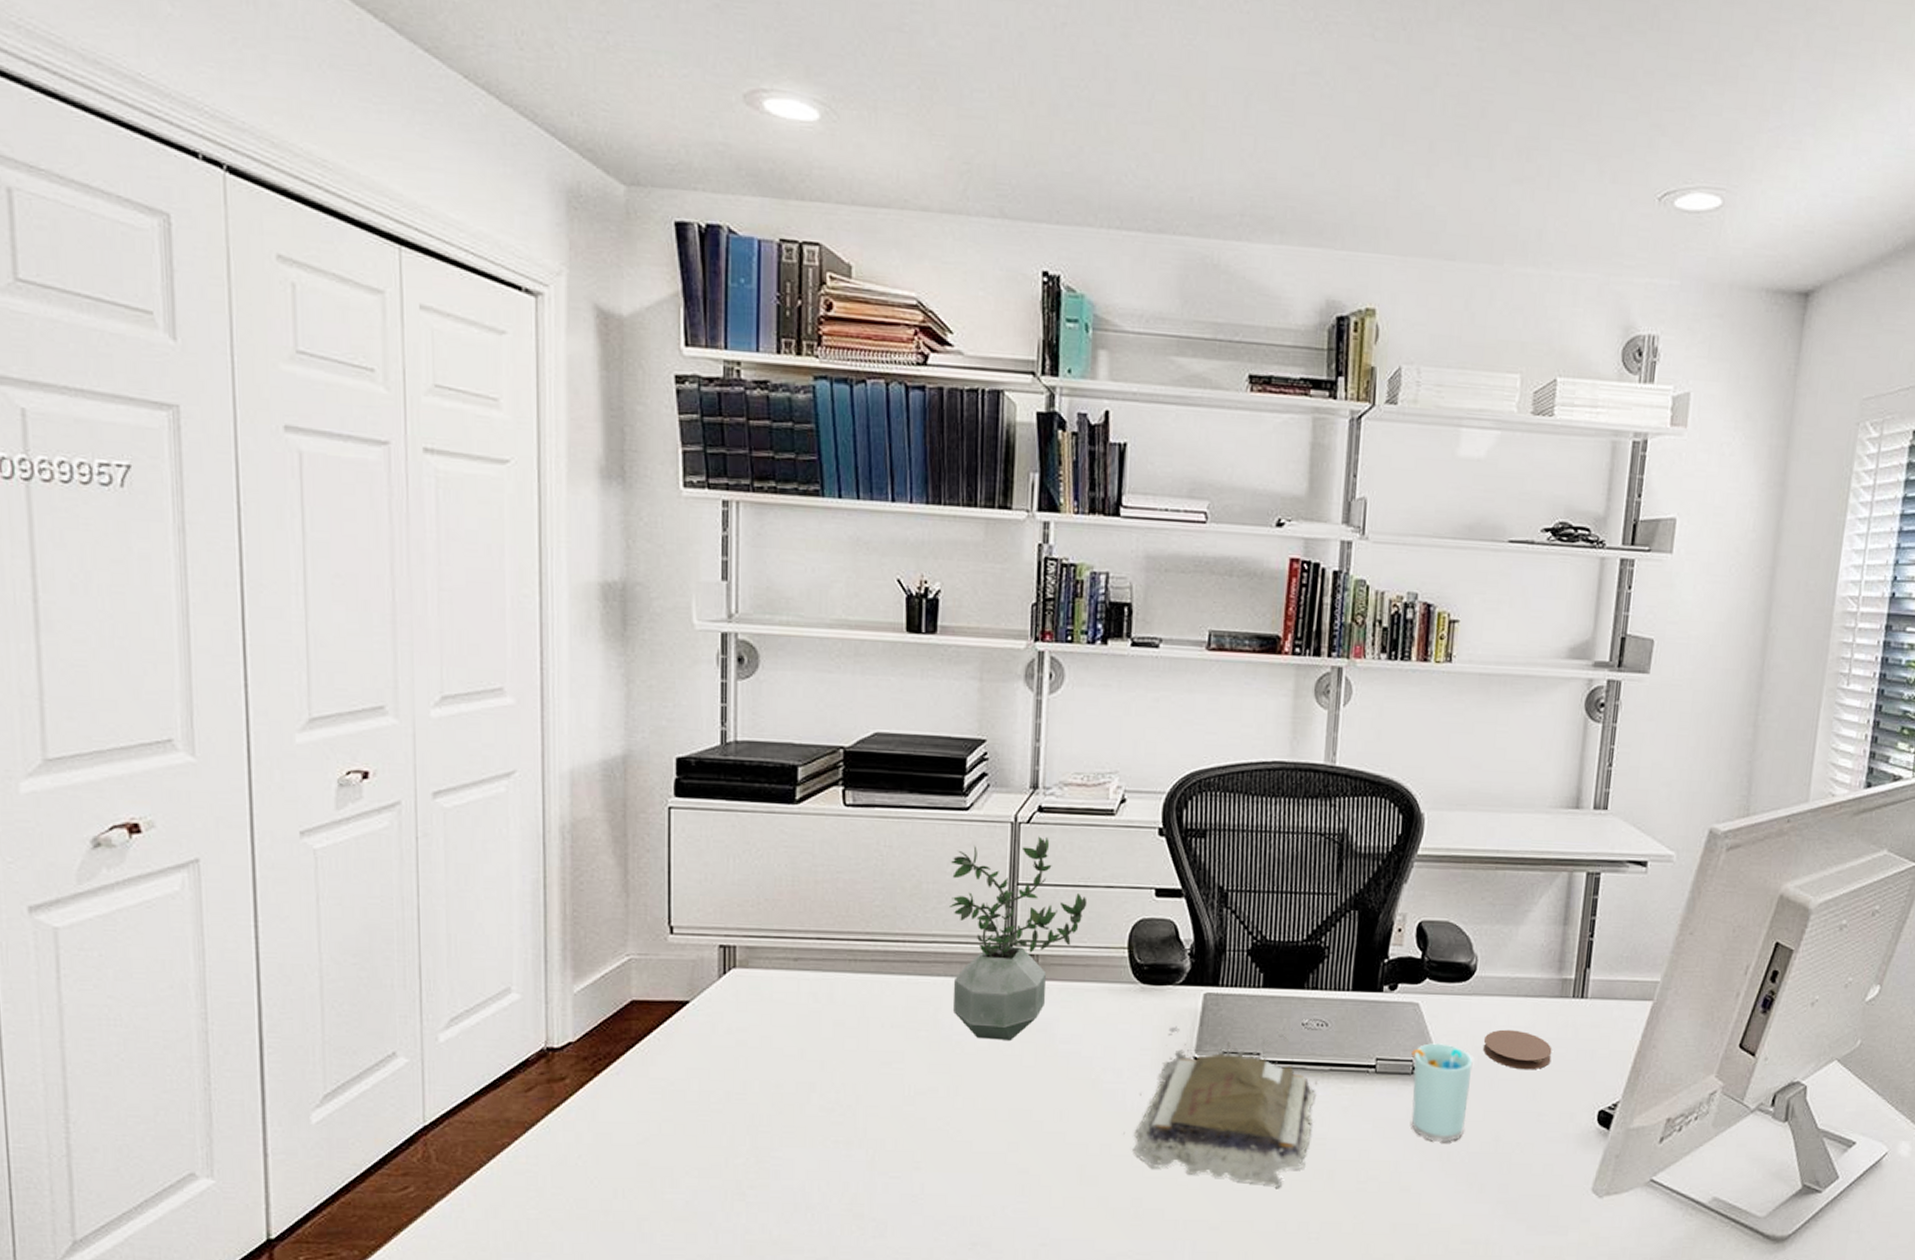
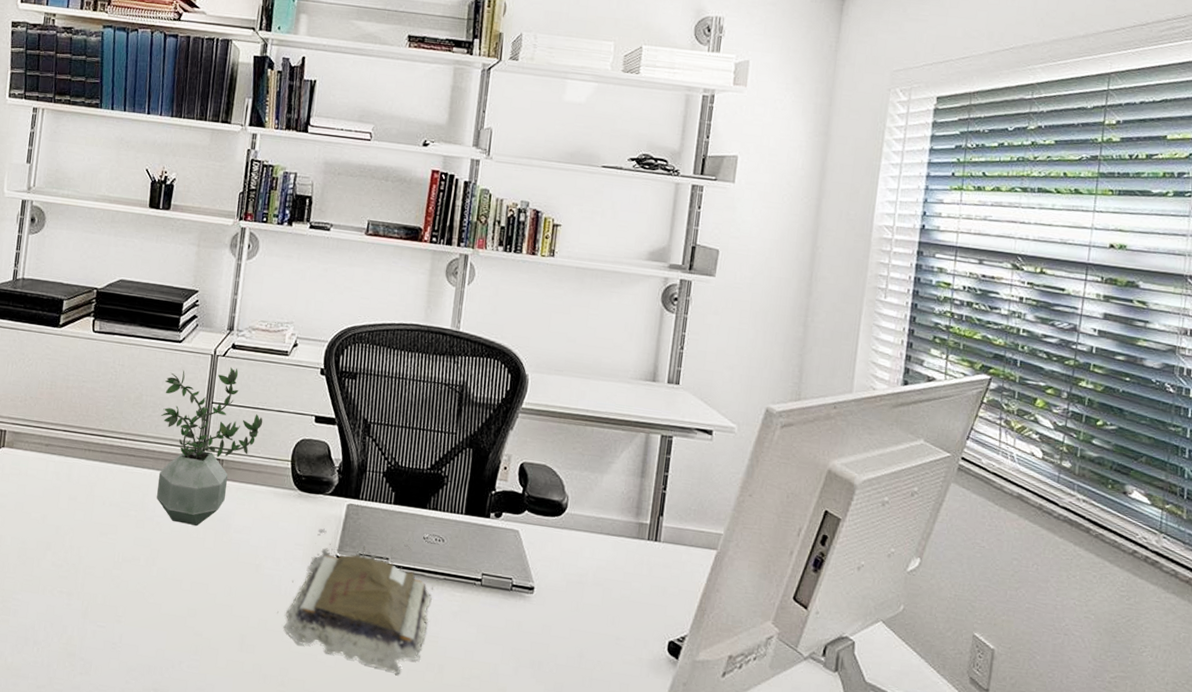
cup: present [1411,1043,1473,1142] -> none [510,565,562,653]
coaster: present [1484,1029,1552,1070] -> none [571,560,630,599]

